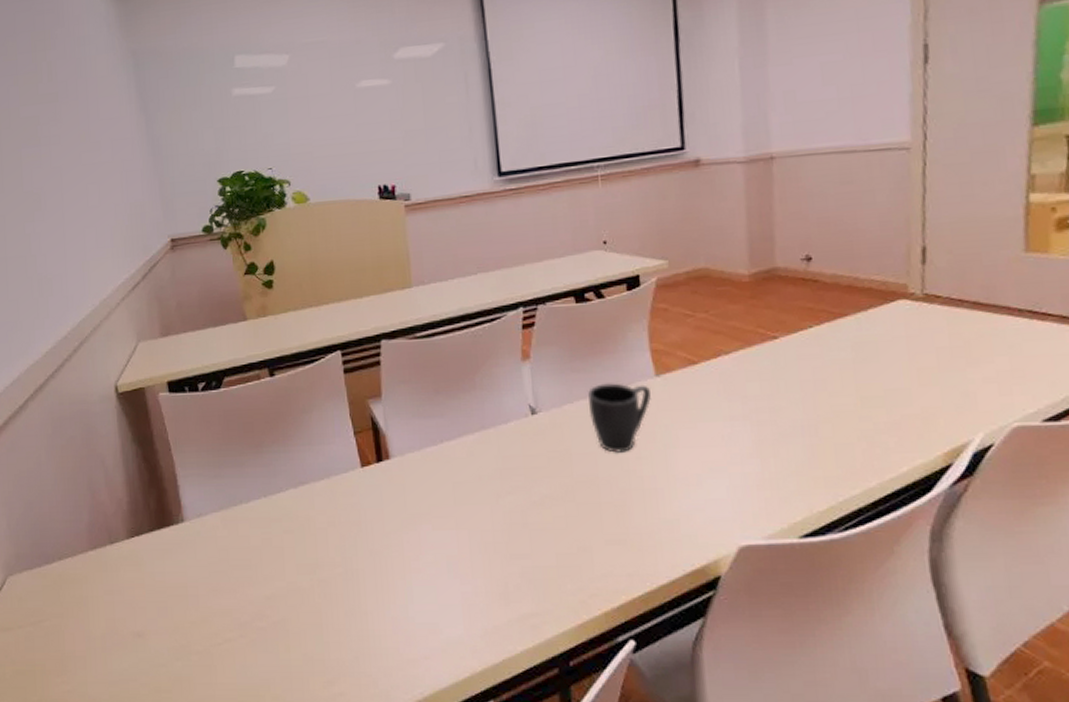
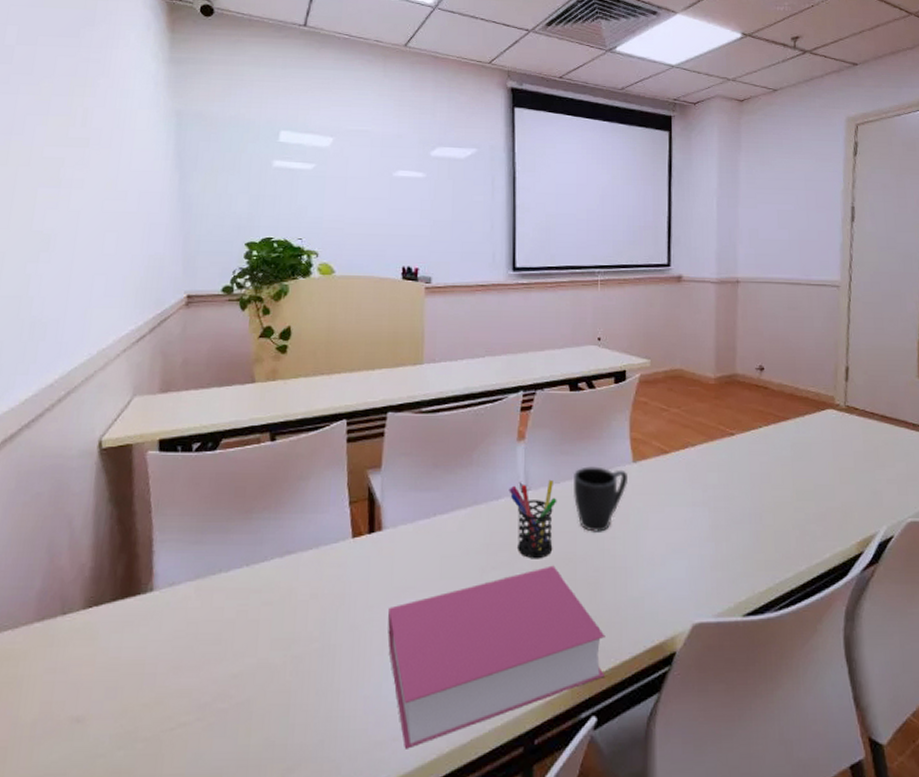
book: none [406,489,640,667] -> present [387,565,605,749]
pen holder: none [517,399,572,483] -> present [509,479,557,559]

